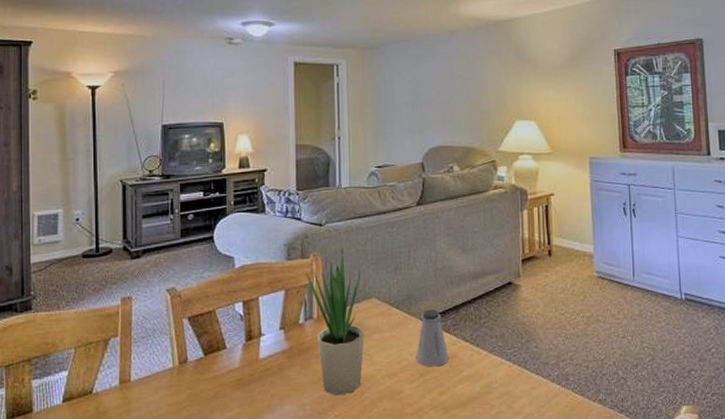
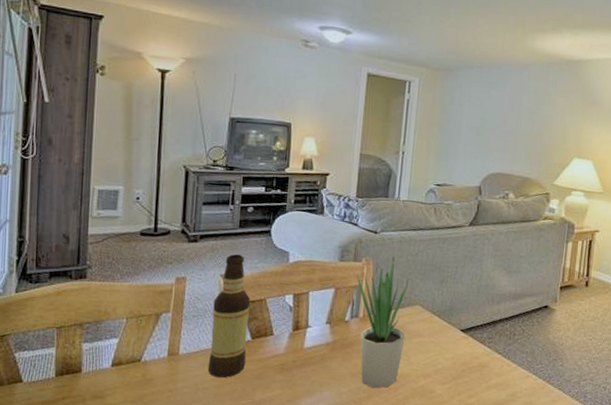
bottle: none [161,265,201,403] -> present [207,253,251,378]
saltshaker: present [416,309,449,367] -> none [450,321,481,373]

